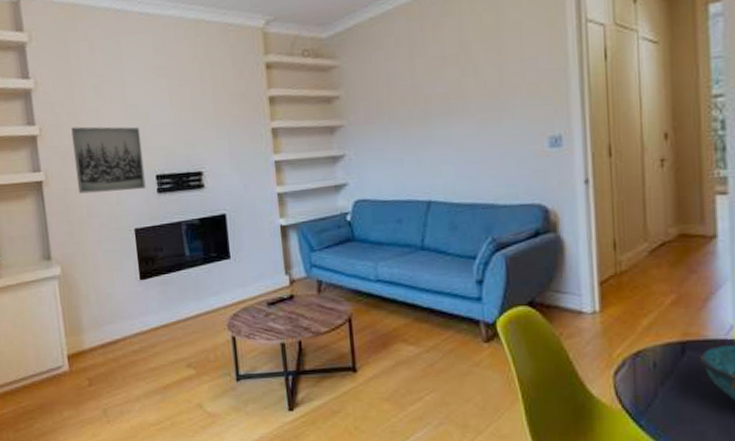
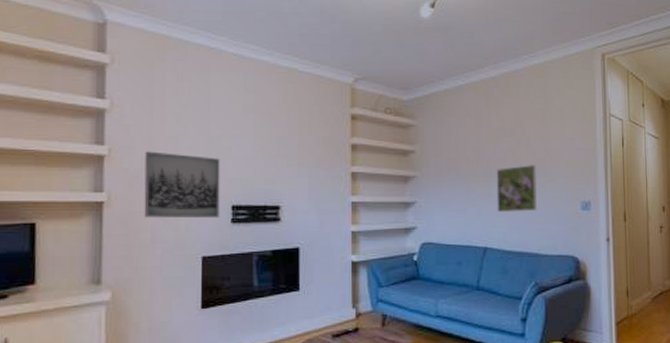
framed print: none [437,97,491,158] -> present [496,165,538,213]

